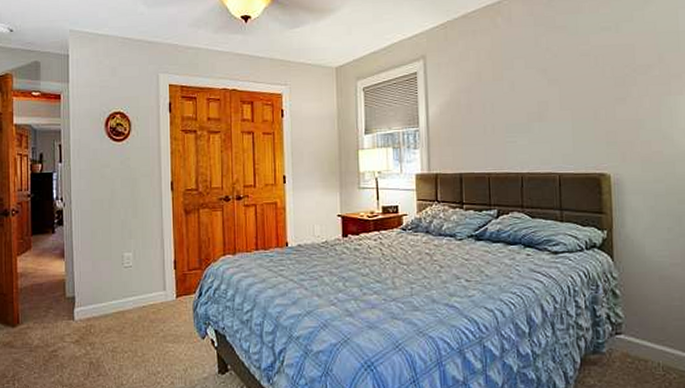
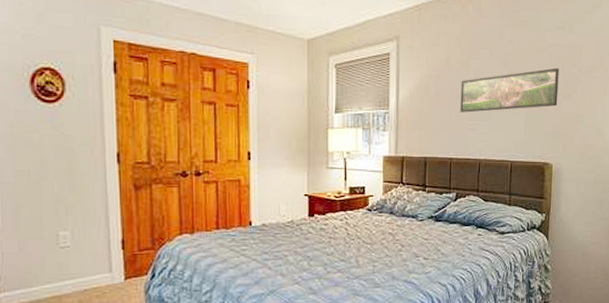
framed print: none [494,70,610,125] -> present [460,67,559,113]

